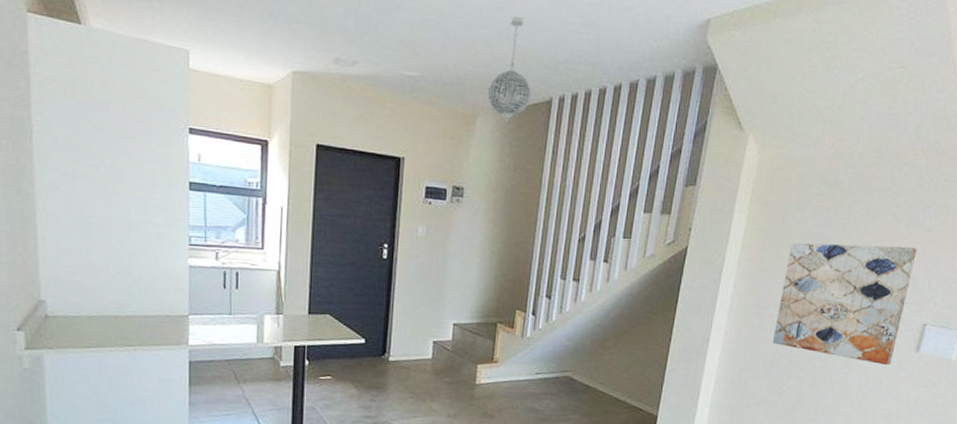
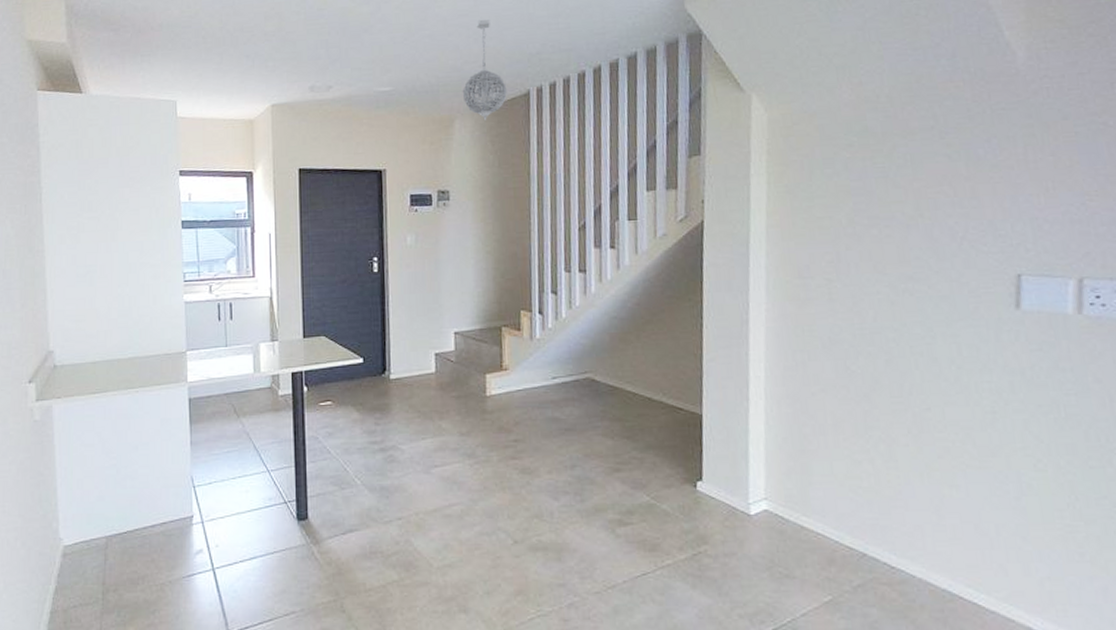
wall art: present [772,243,917,366] -> none [825,187,987,329]

